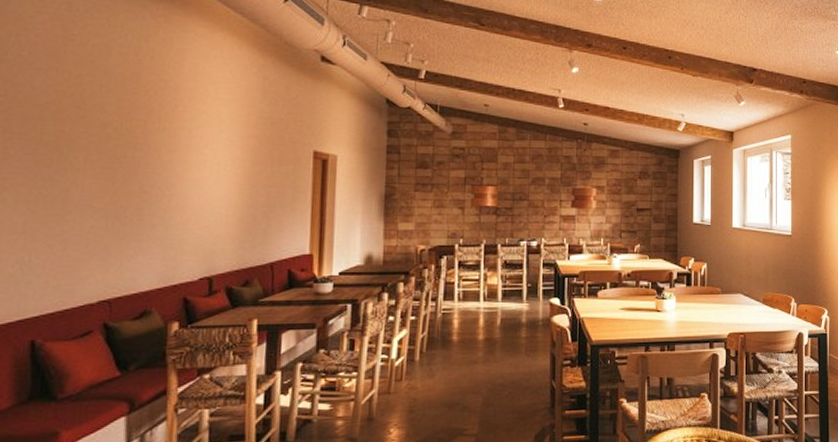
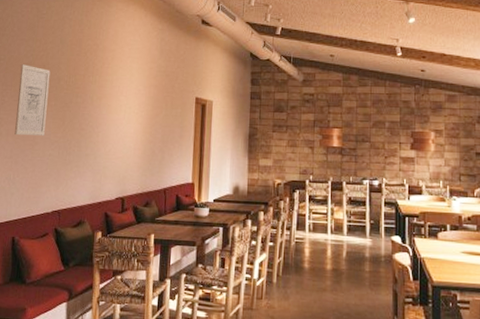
wall art: none [29,104,89,202] -> present [15,64,51,136]

